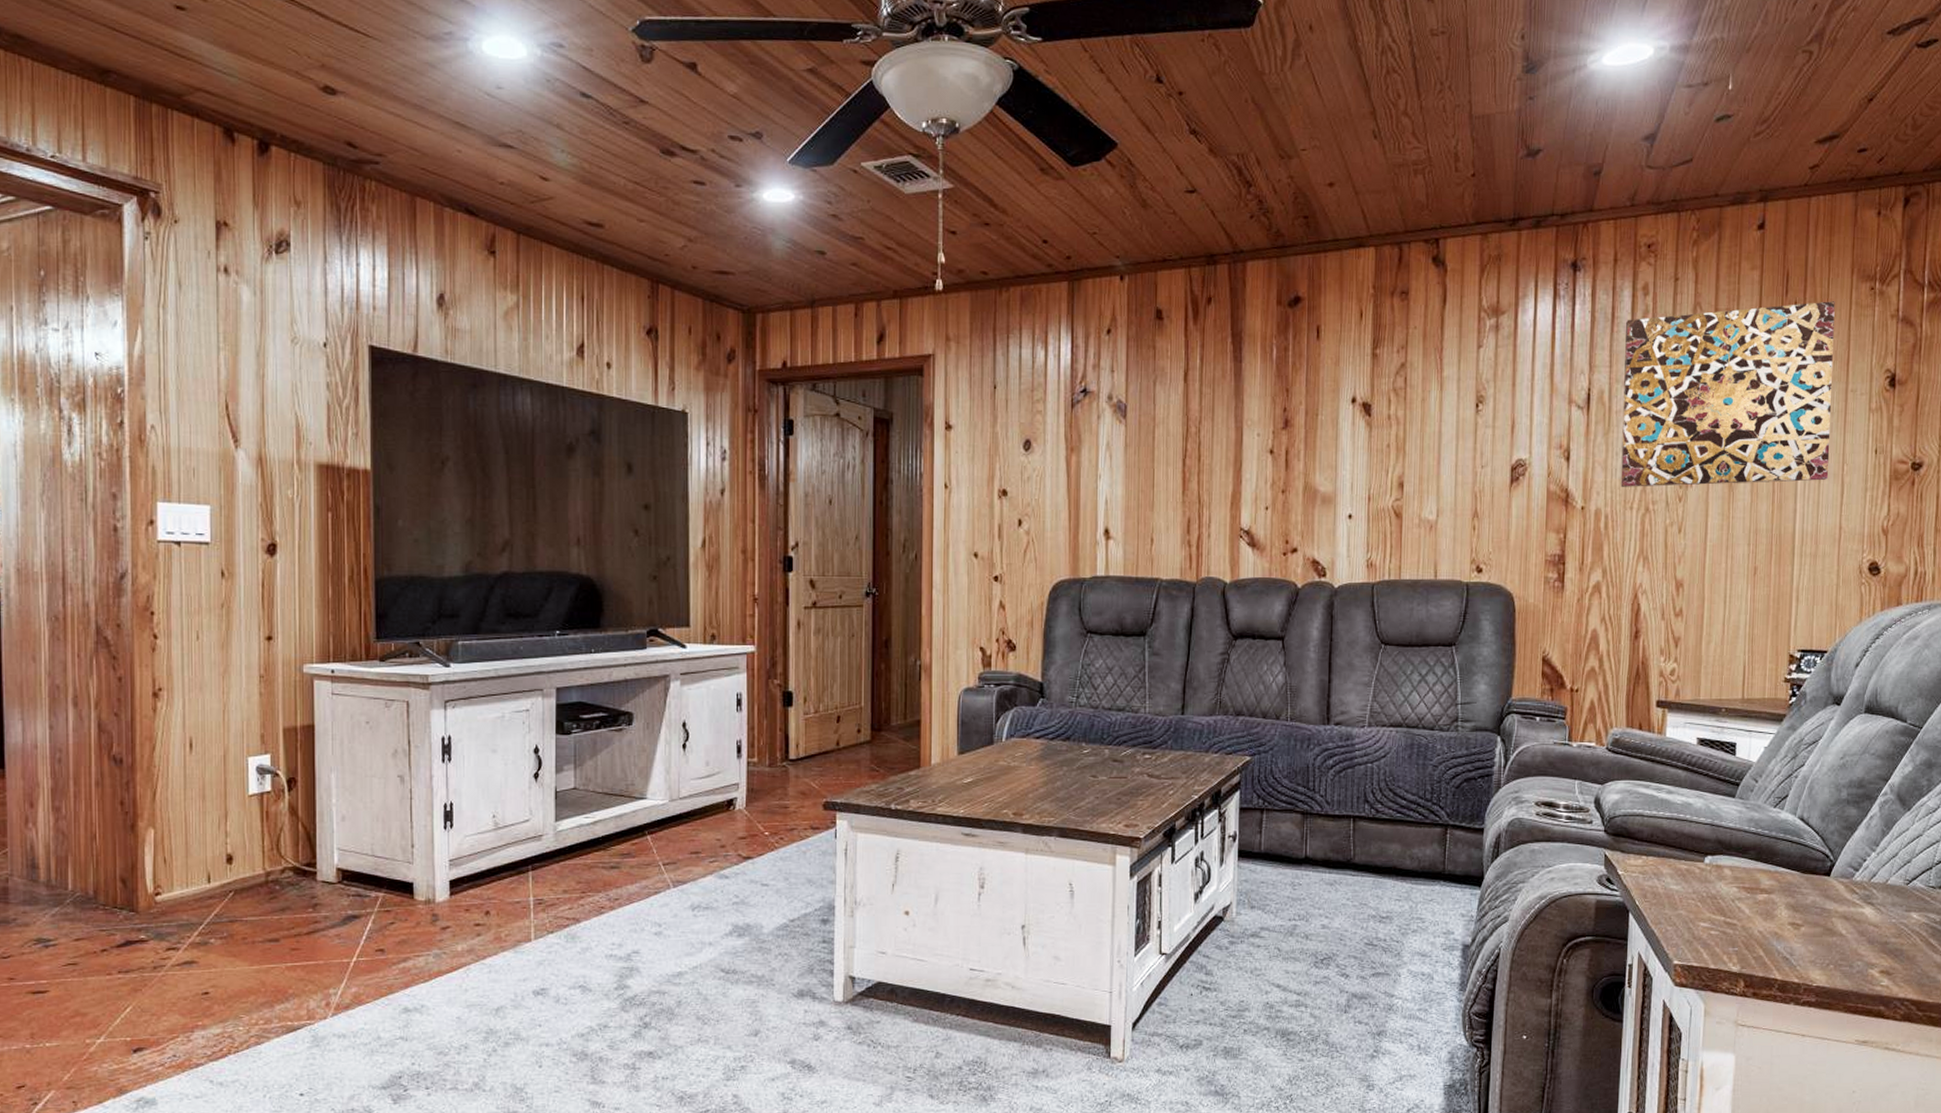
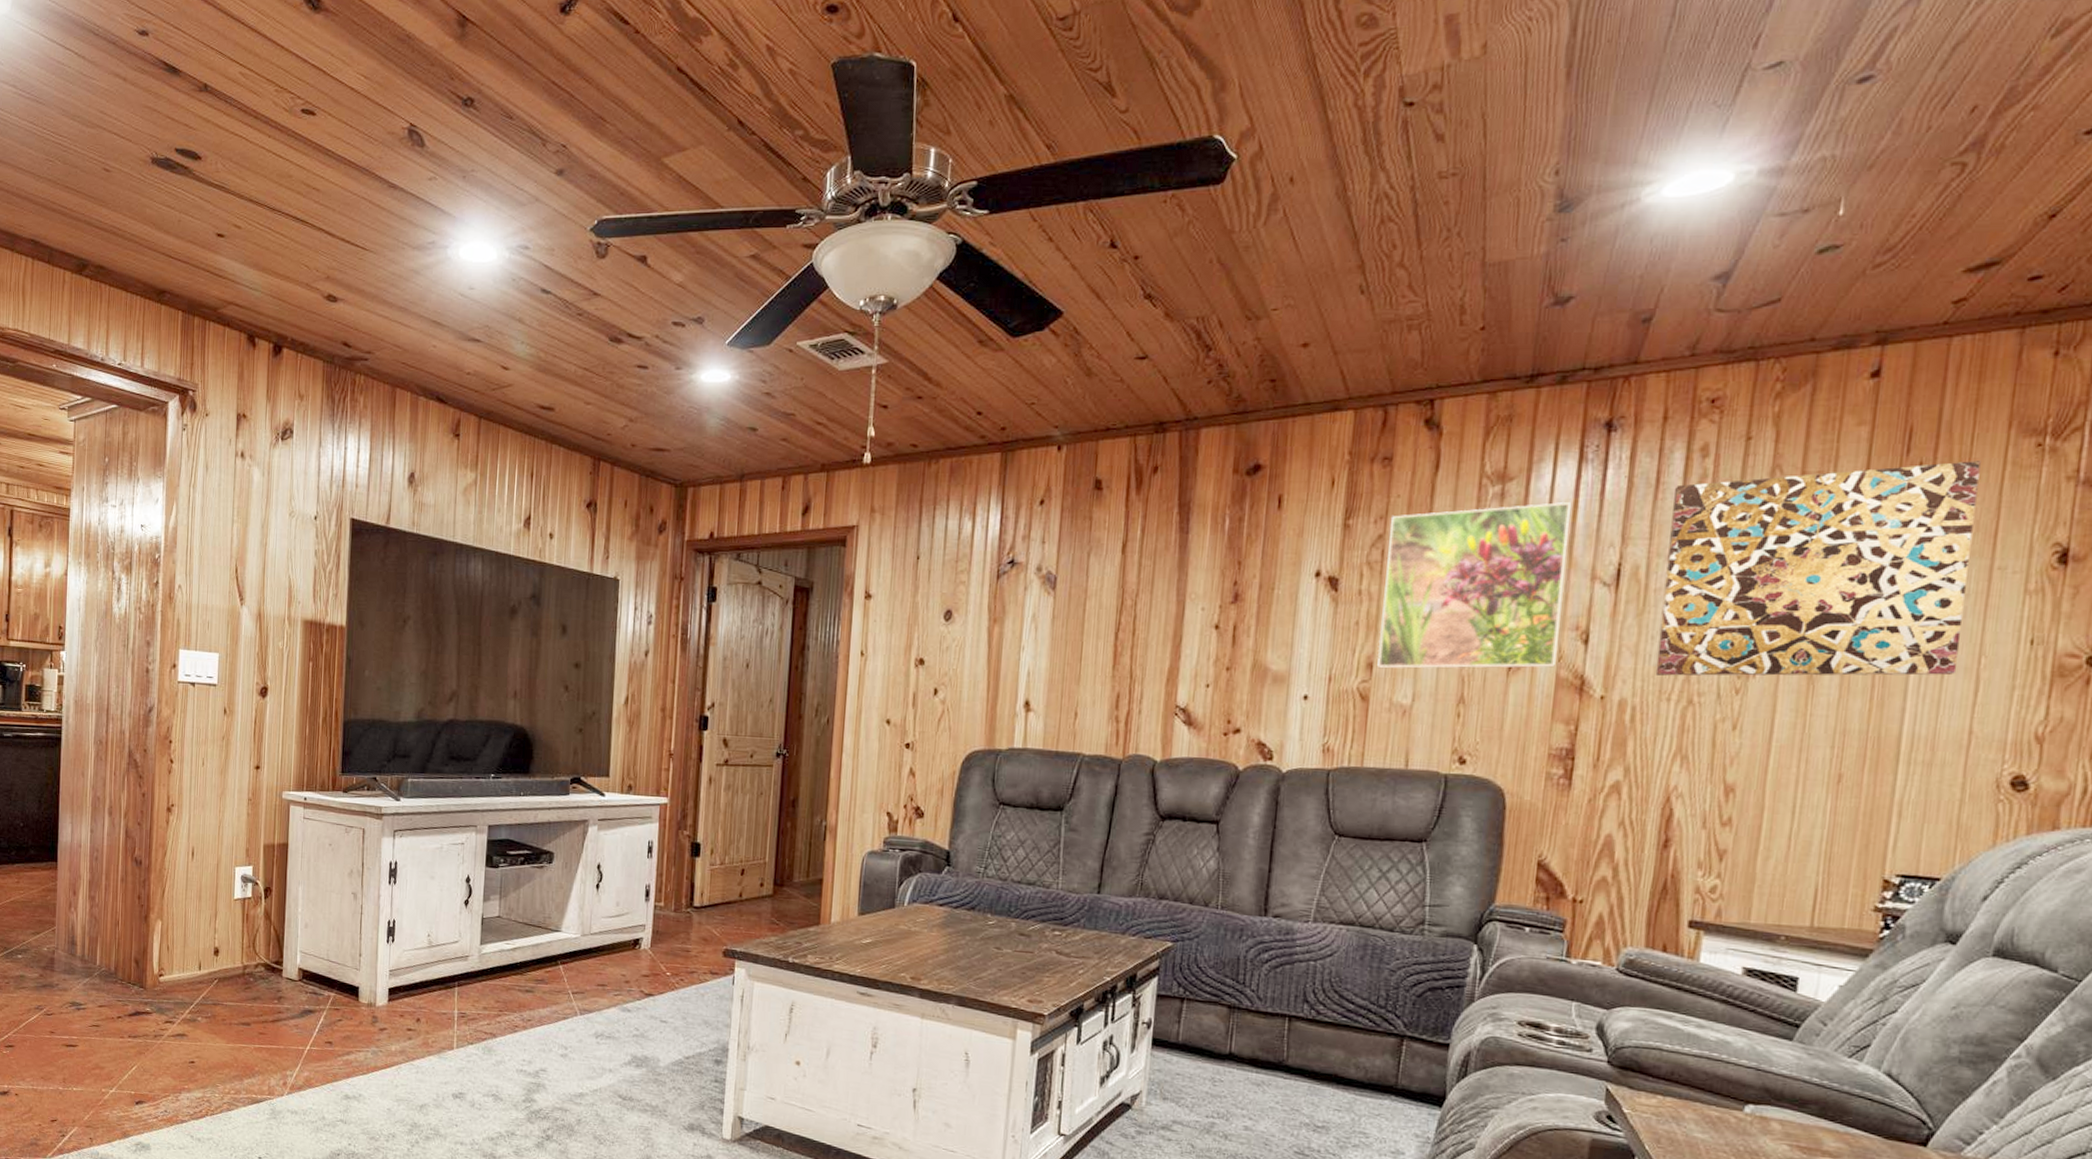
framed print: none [1407,333,1550,488] -> present [1377,501,1571,669]

